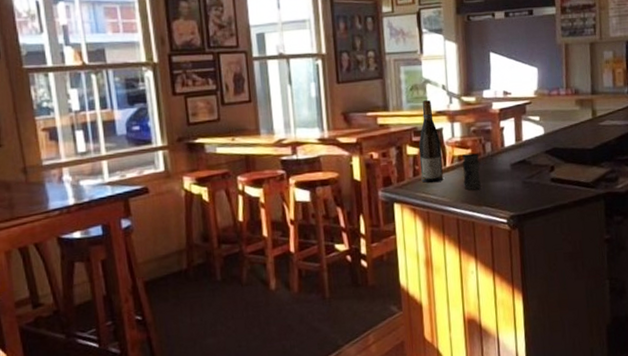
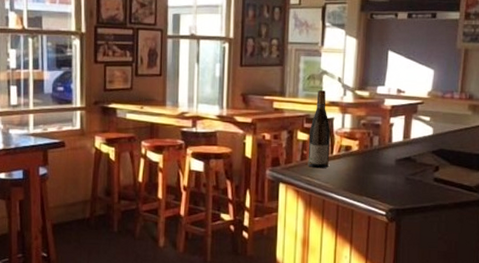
jar: present [462,152,481,191] -> none [347,144,366,180]

